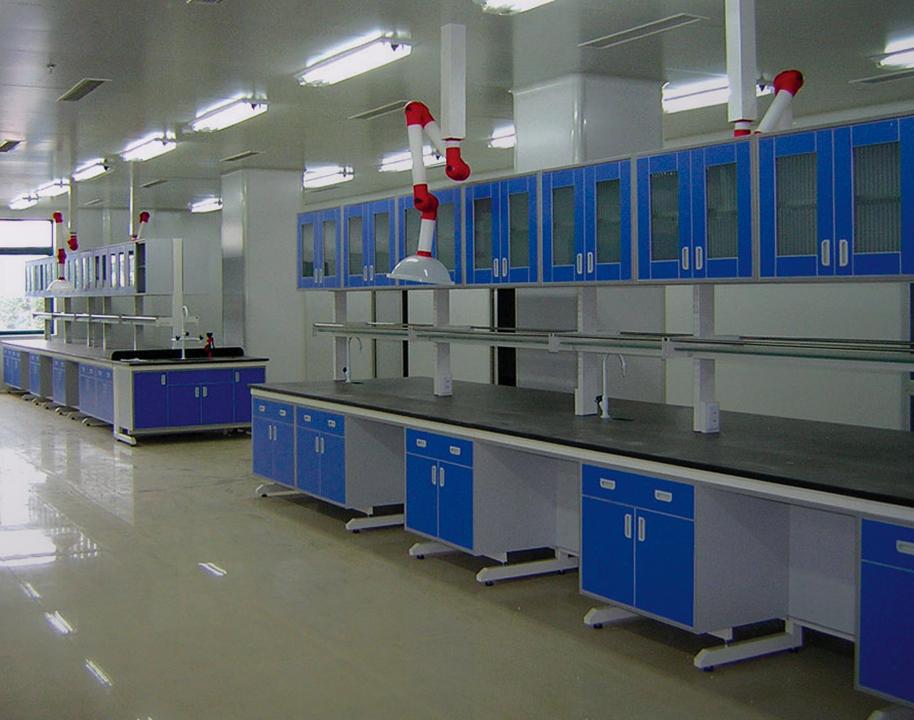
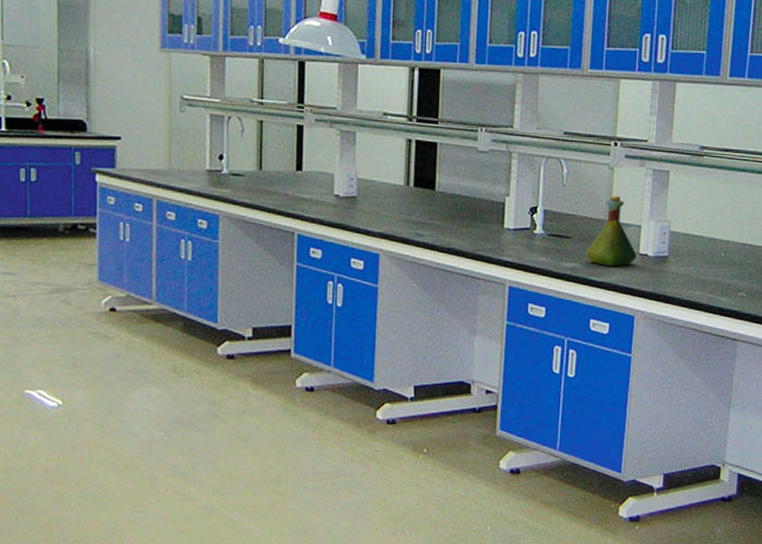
flask: none [647,382,692,444] -> present [586,195,637,267]

